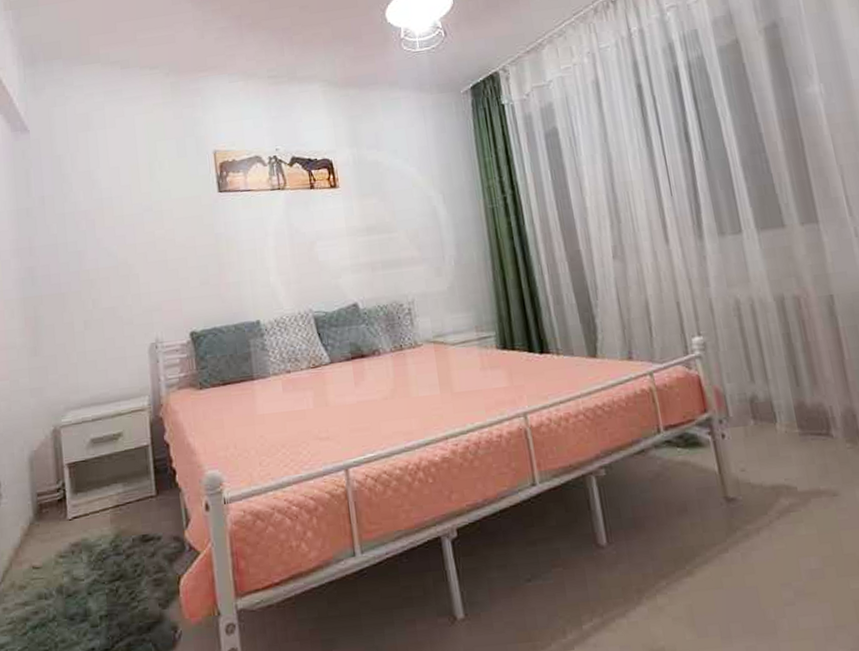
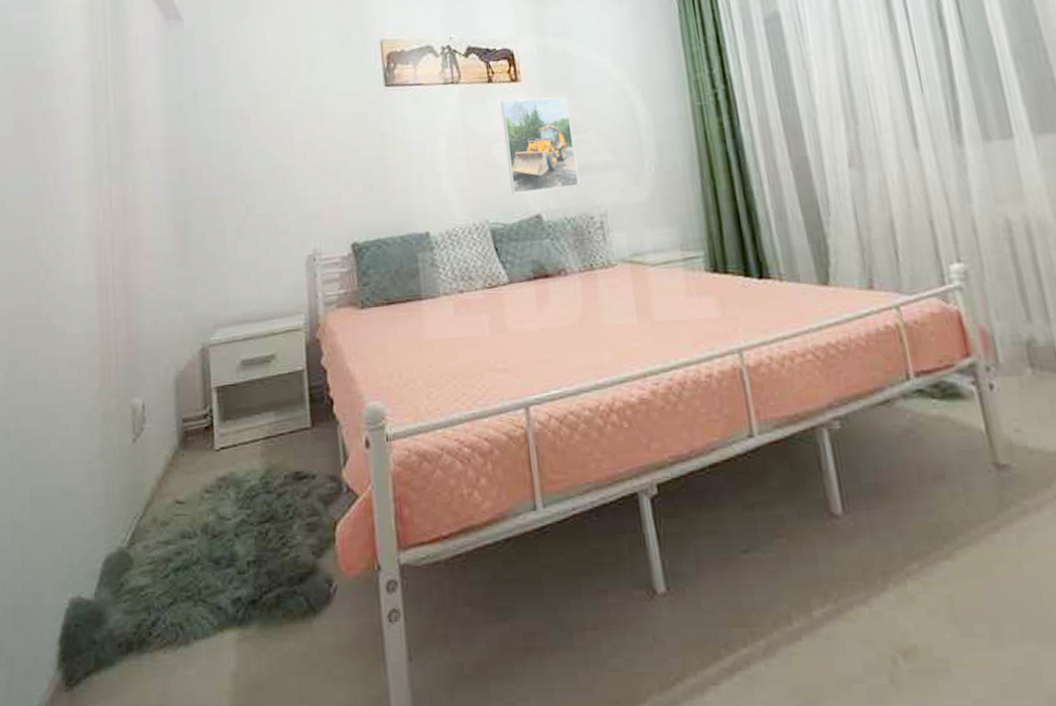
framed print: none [321,201,391,286] -> present [500,97,580,194]

